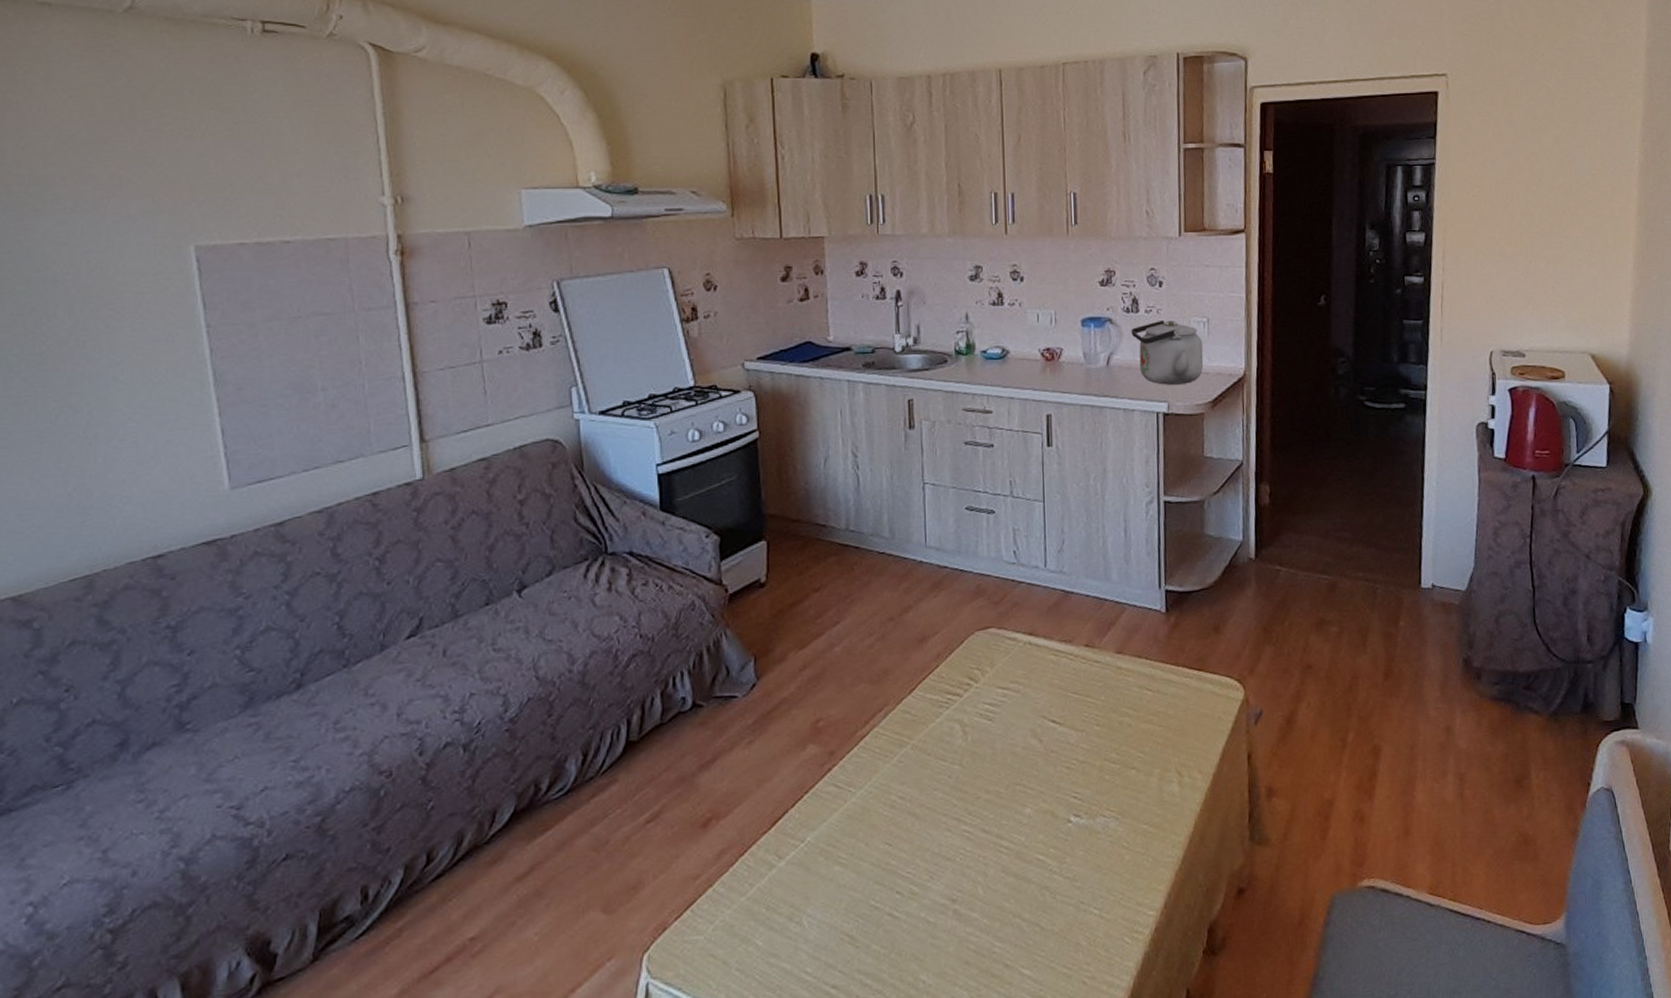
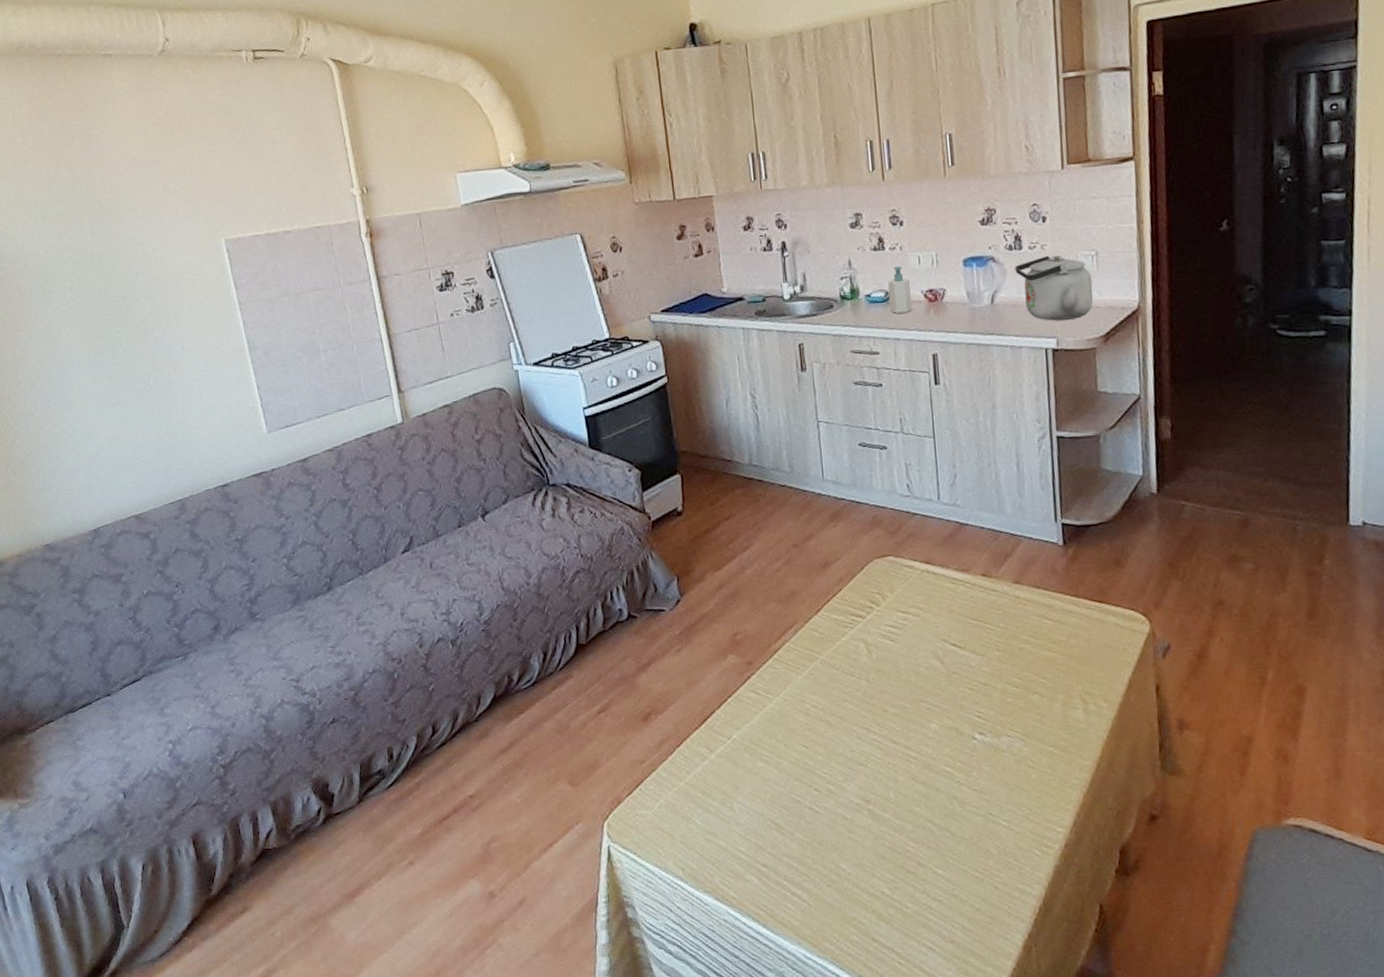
soap bottle: none [1005,323,1028,371] -> present [888,266,912,314]

